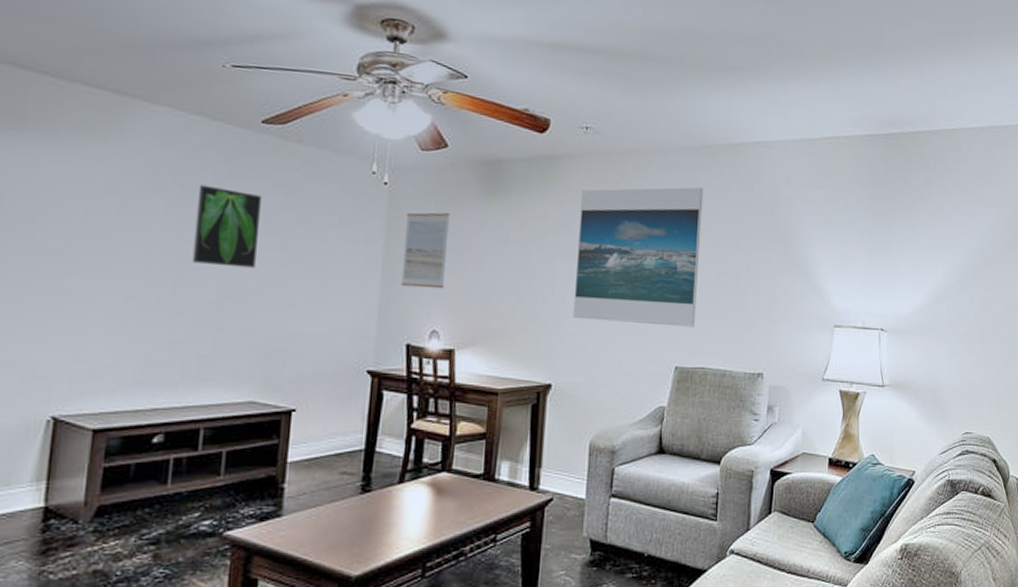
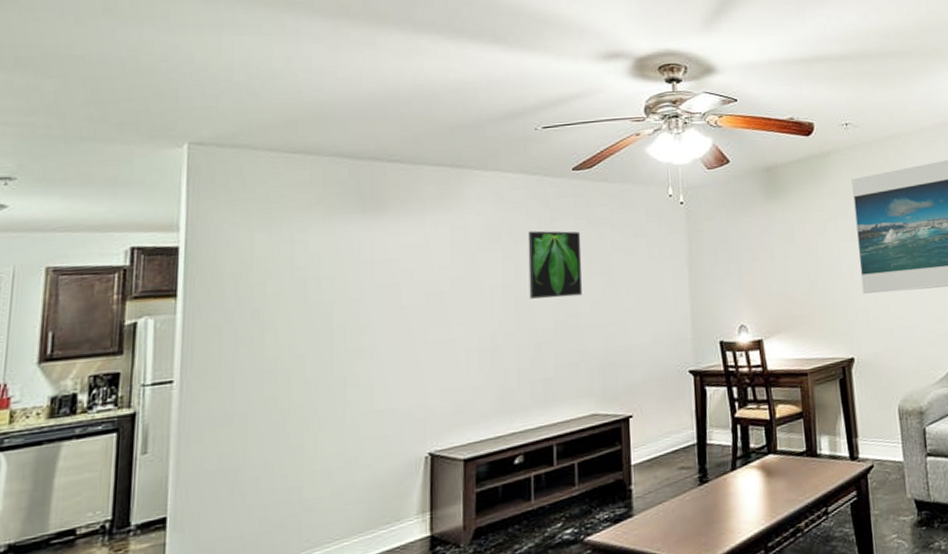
wall art: present [400,212,450,289] -> none [704,219,745,291]

